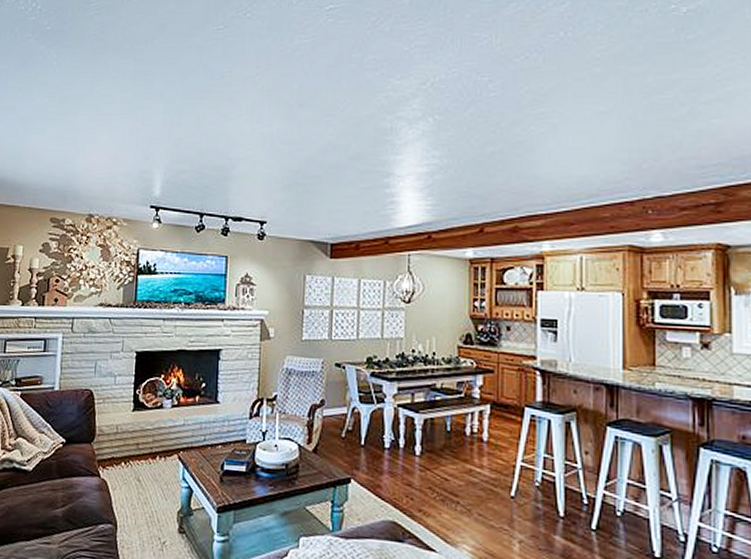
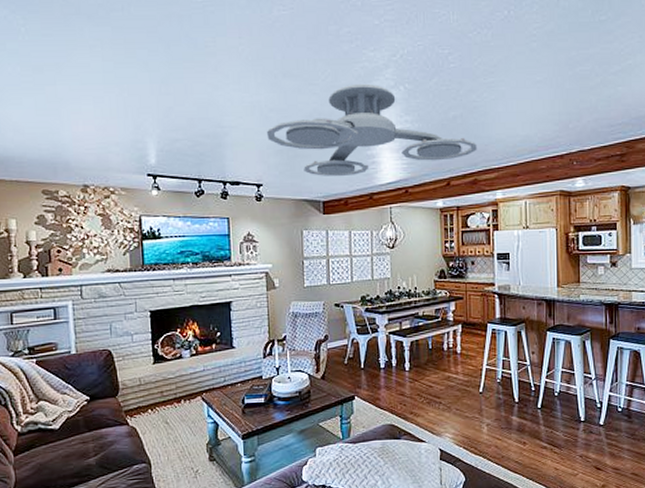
ceiling fan: none [276,114,519,217] -> present [267,83,477,177]

